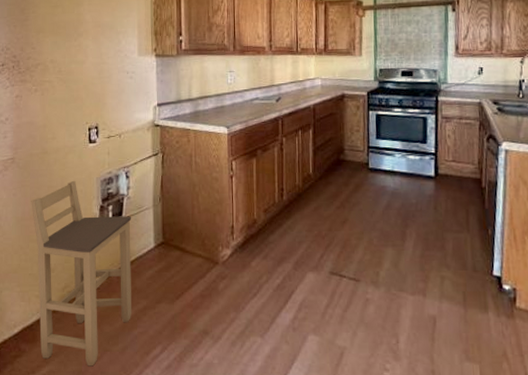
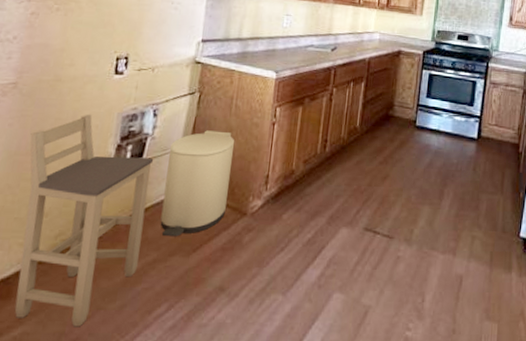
pedal bin: none [143,187,200,286] -> present [160,130,235,237]

